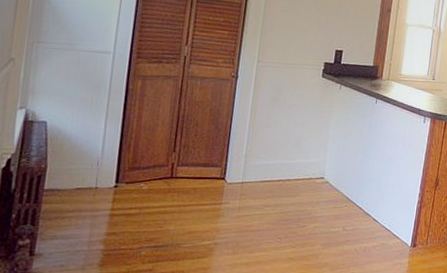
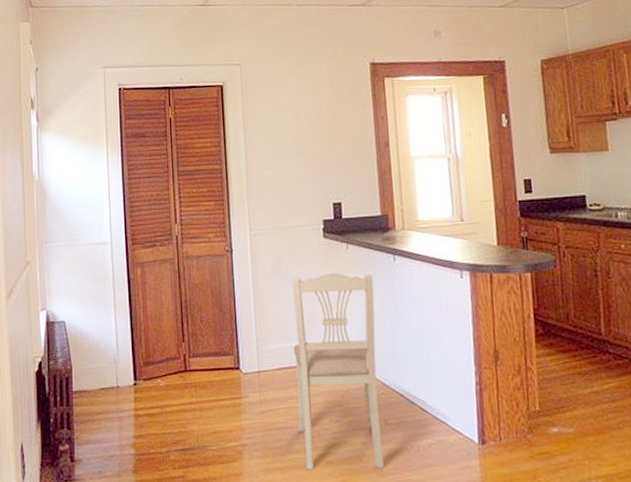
dining chair: none [268,107,356,266] -> present [293,273,385,471]

